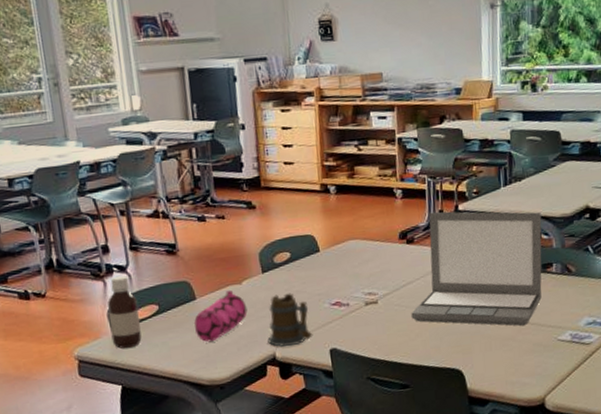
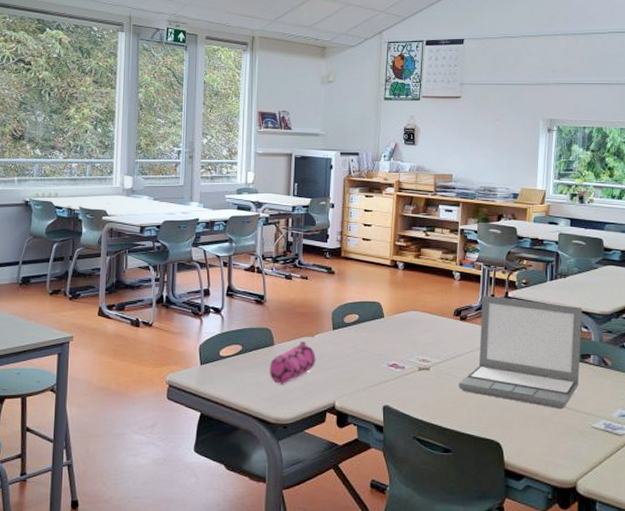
bottle: present [107,276,142,349] -> none [199,317,226,381]
mug: present [267,293,313,347] -> none [330,350,370,397]

